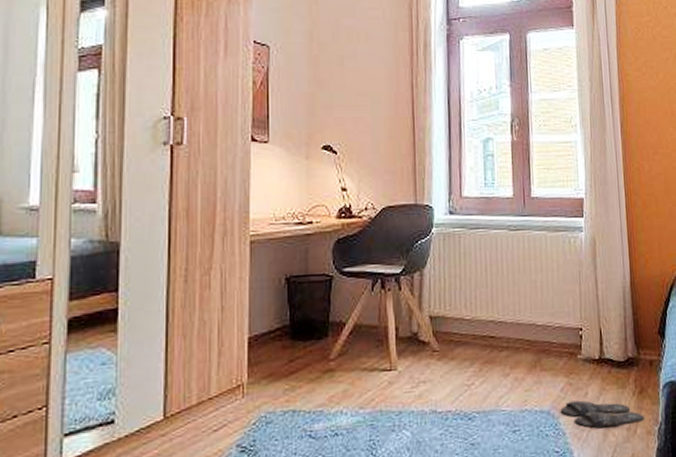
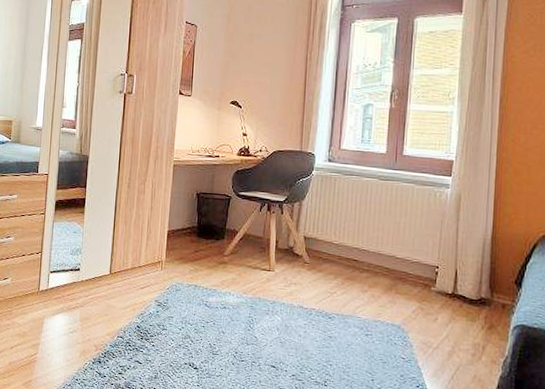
slippers: present [560,400,645,429] -> none [410,322,491,352]

